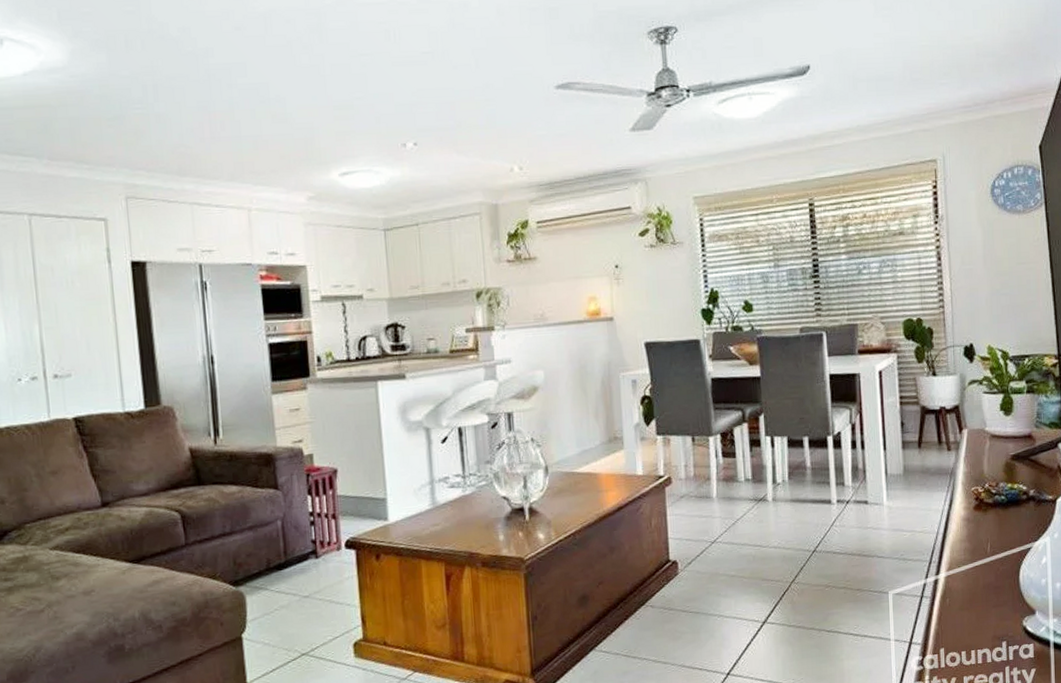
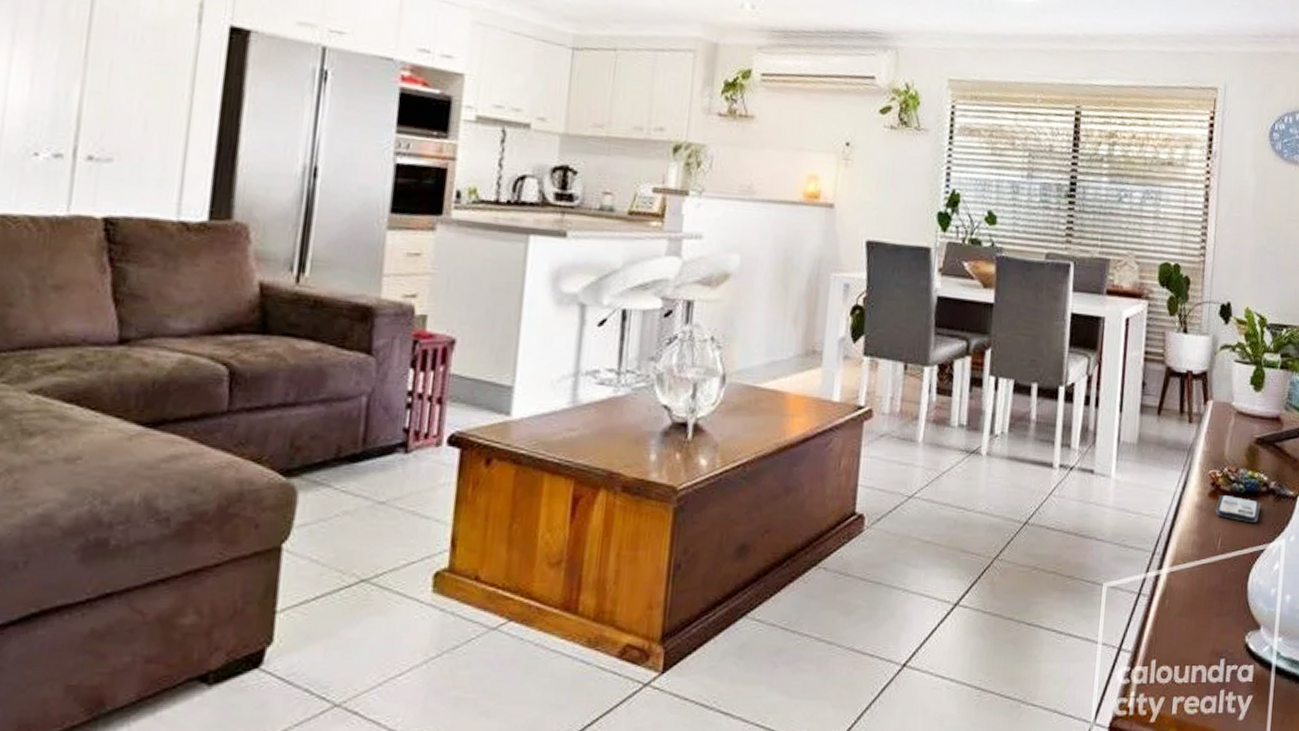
smartphone: none [981,505,1023,527] -> present [1215,494,1260,524]

